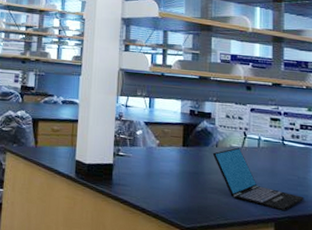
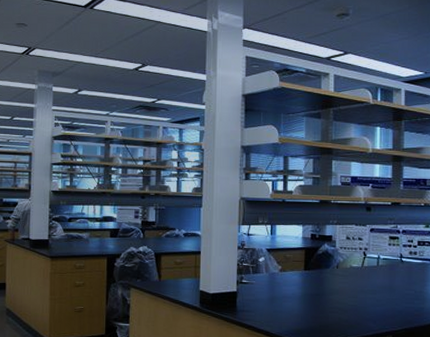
laptop: present [212,147,304,211] -> none [333,267,420,324]

